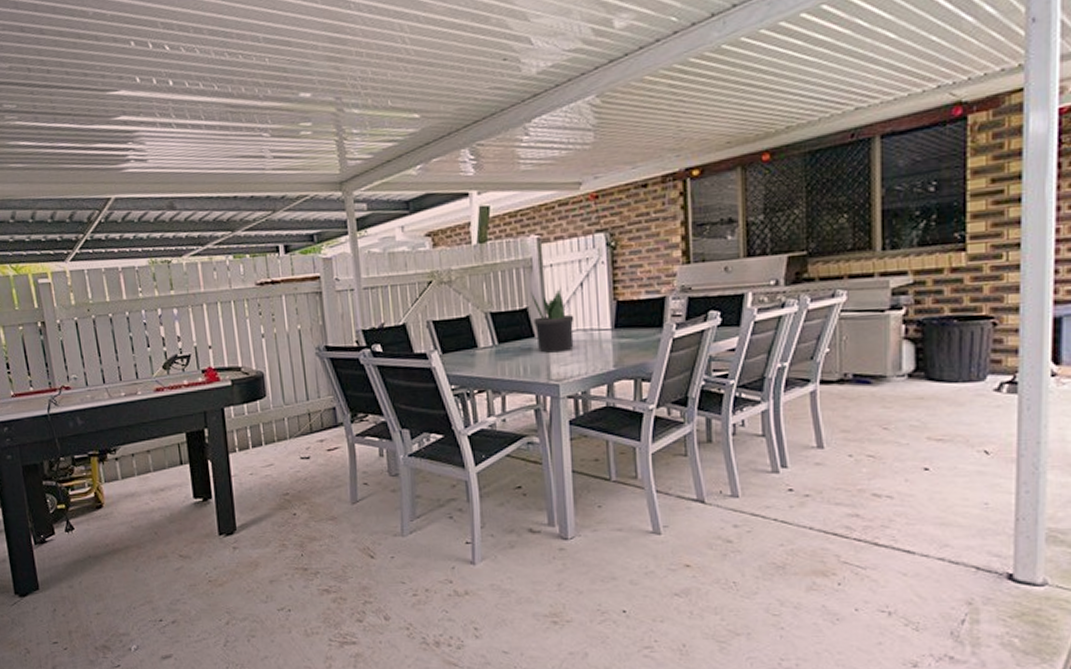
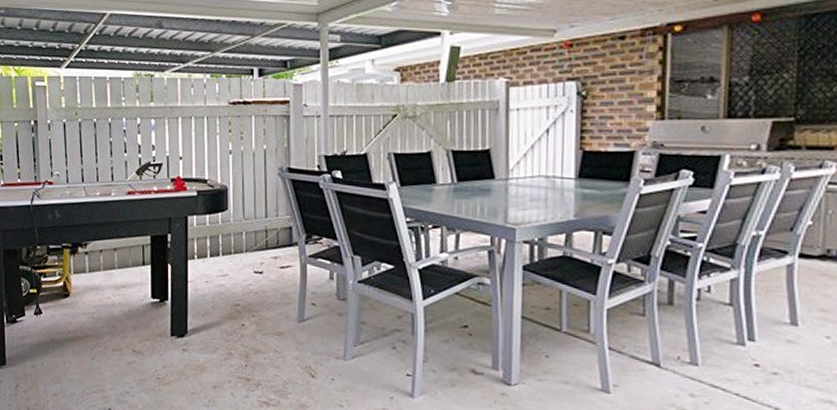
planter: present [531,290,575,353] -> none [494,134,537,196]

